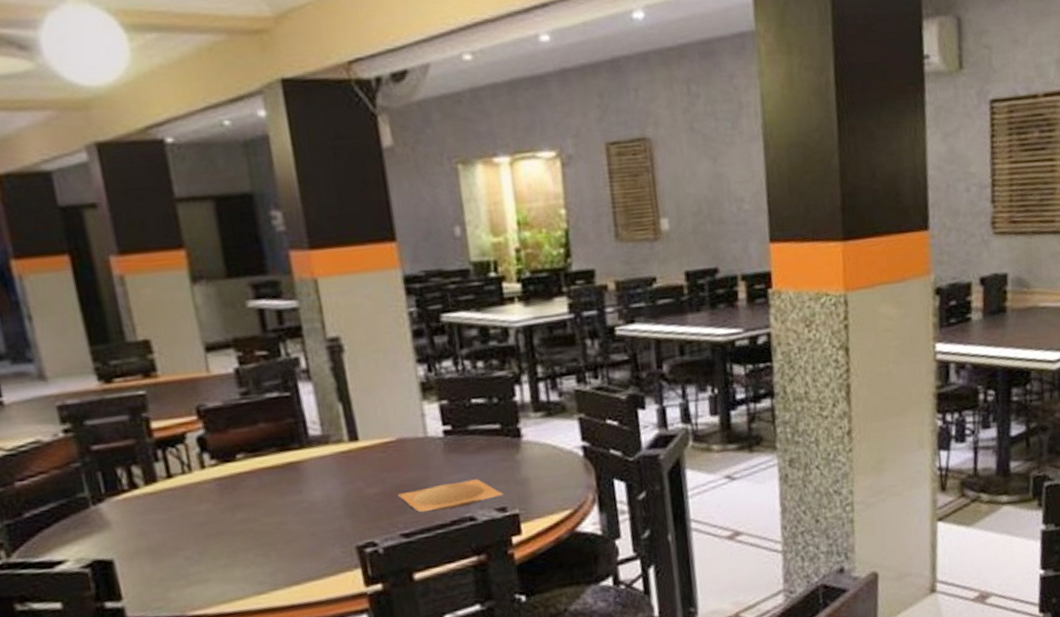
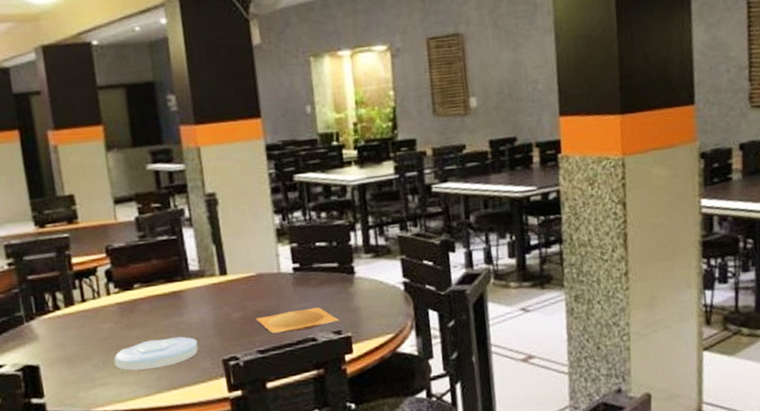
plate: none [213,518,325,563] -> present [113,336,198,371]

